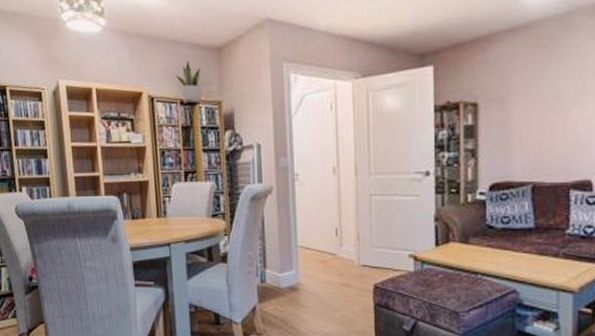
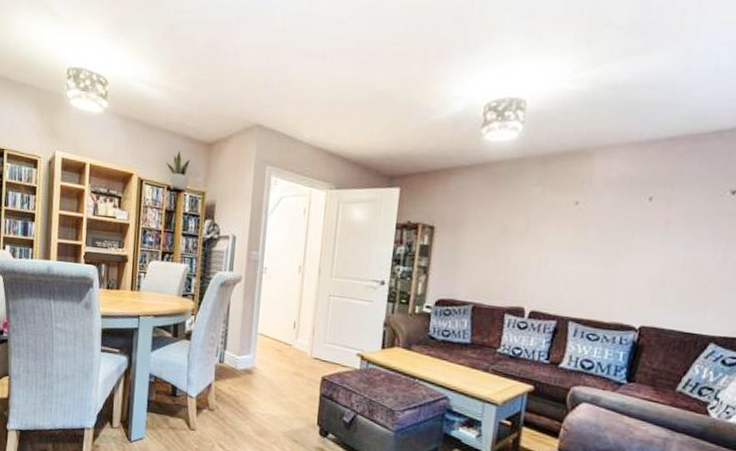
picture frame: none [99,157,151,192] -> present [83,228,129,264]

